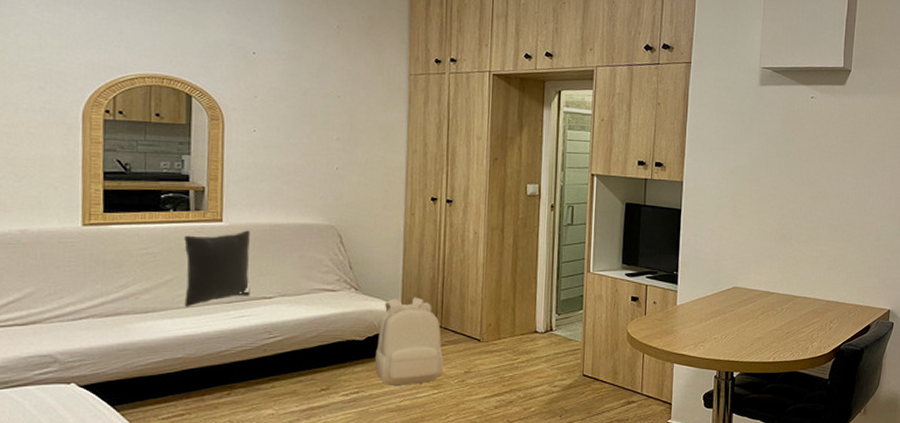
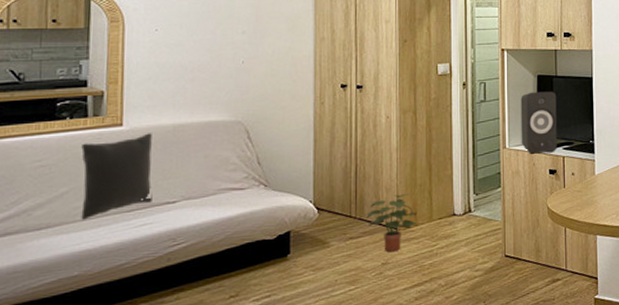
backpack: present [375,297,443,385] -> none [287,188,359,286]
potted plant: none [451,308,501,361] -> present [366,194,419,252]
speaker: none [605,219,644,281] -> present [520,91,557,154]

